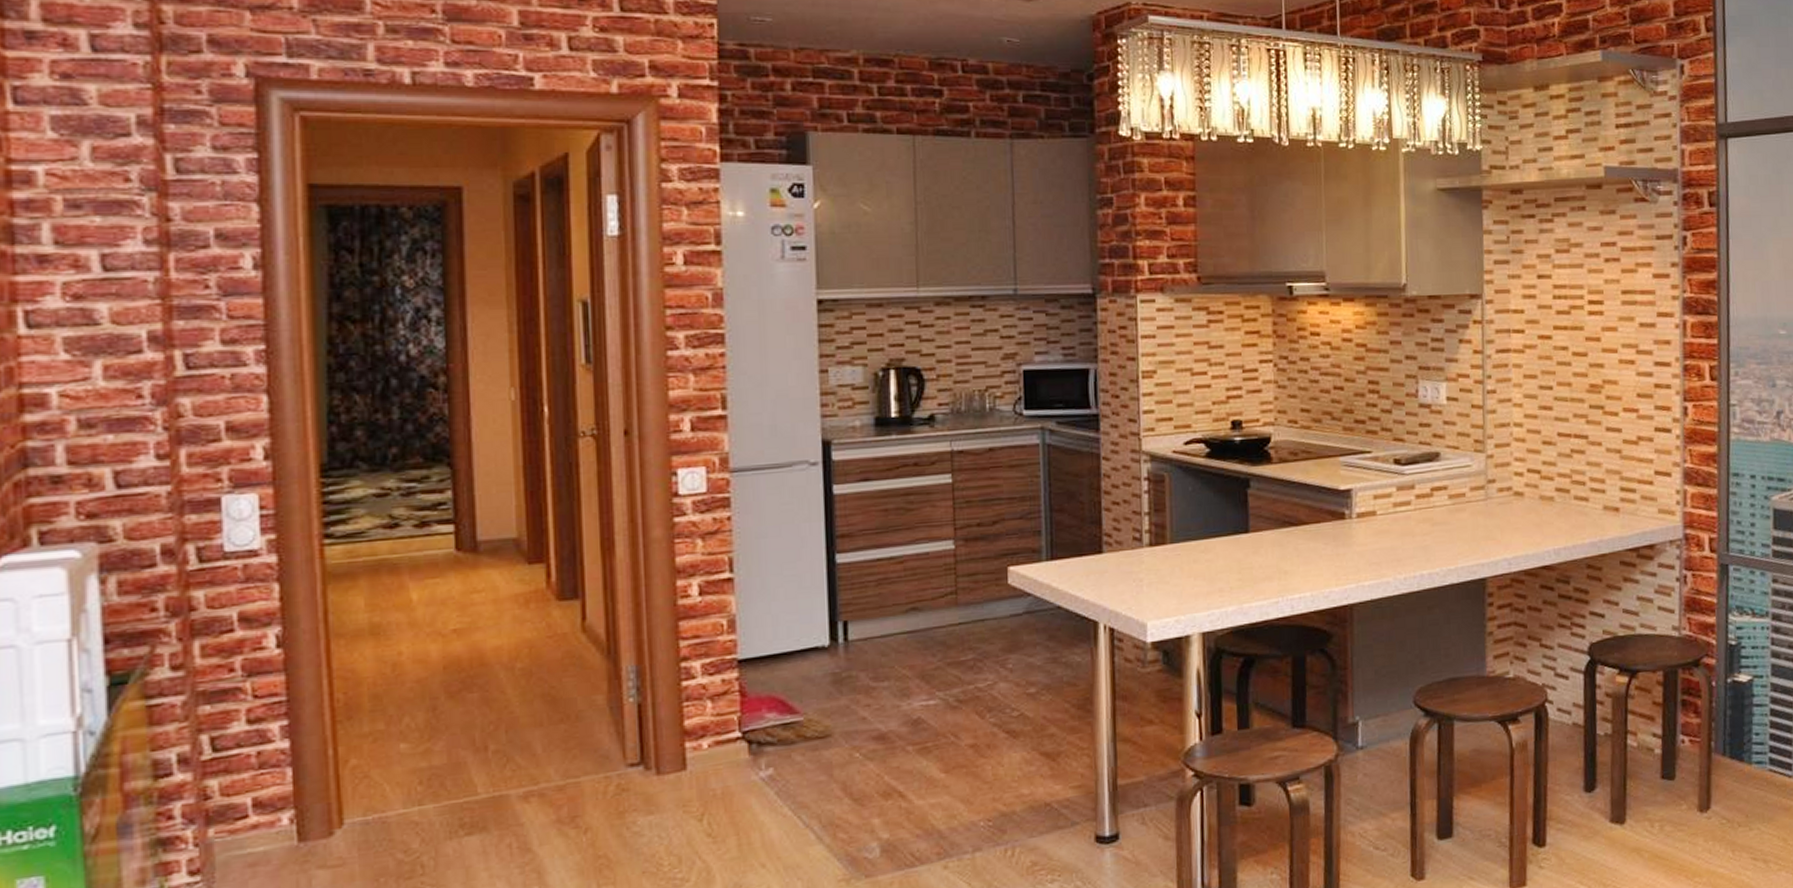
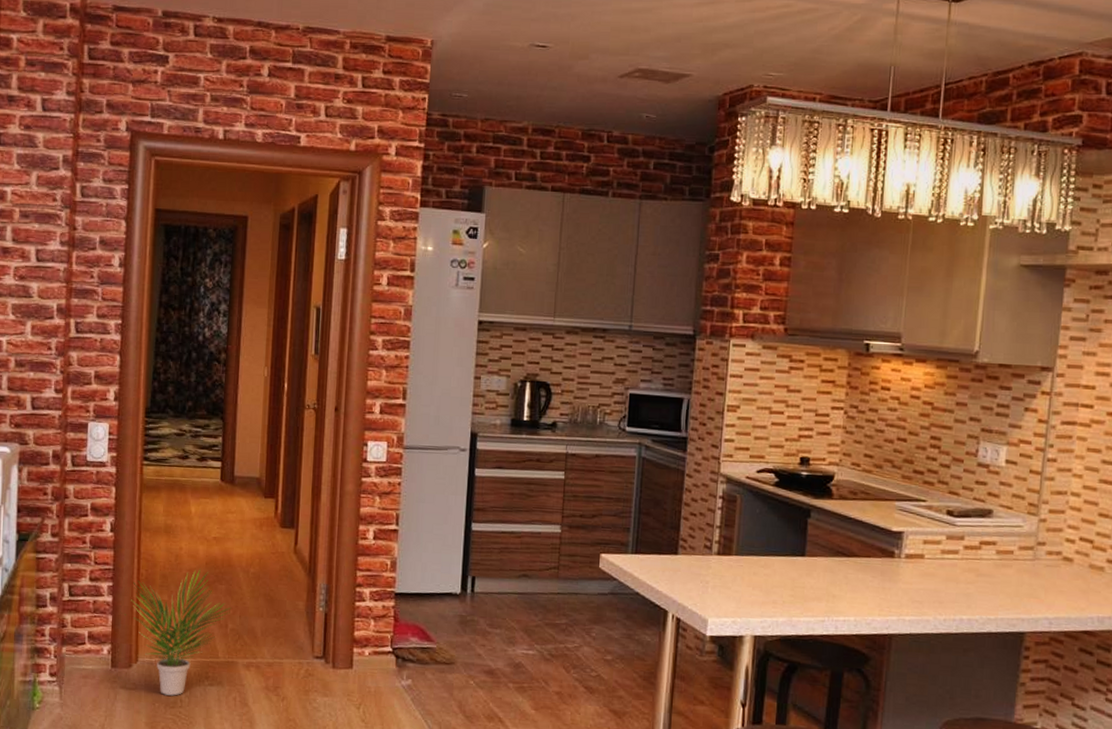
potted plant: none [308,677,492,864] -> present [121,569,232,696]

